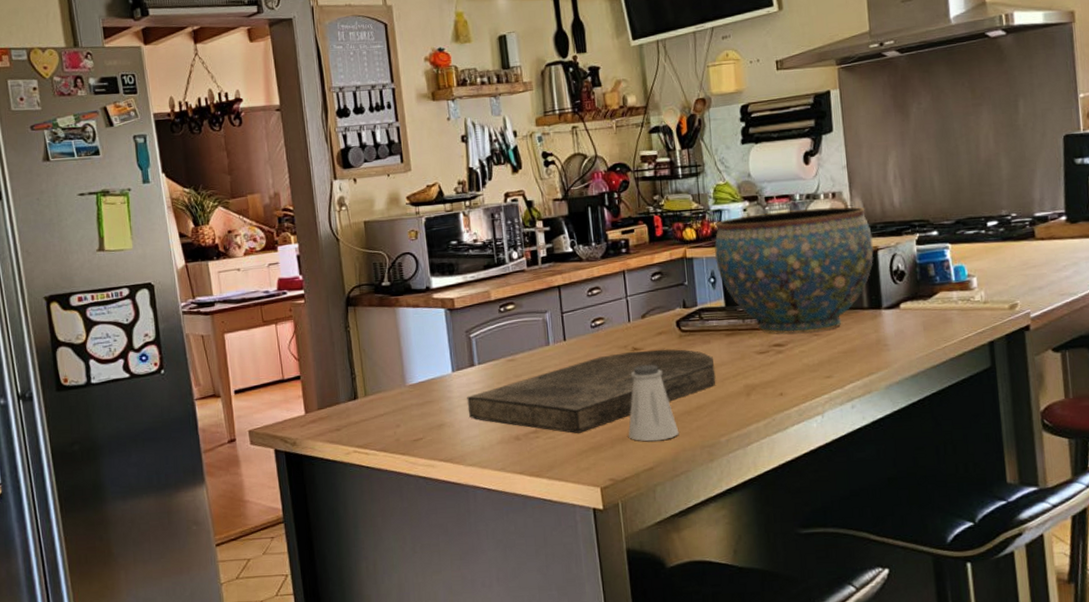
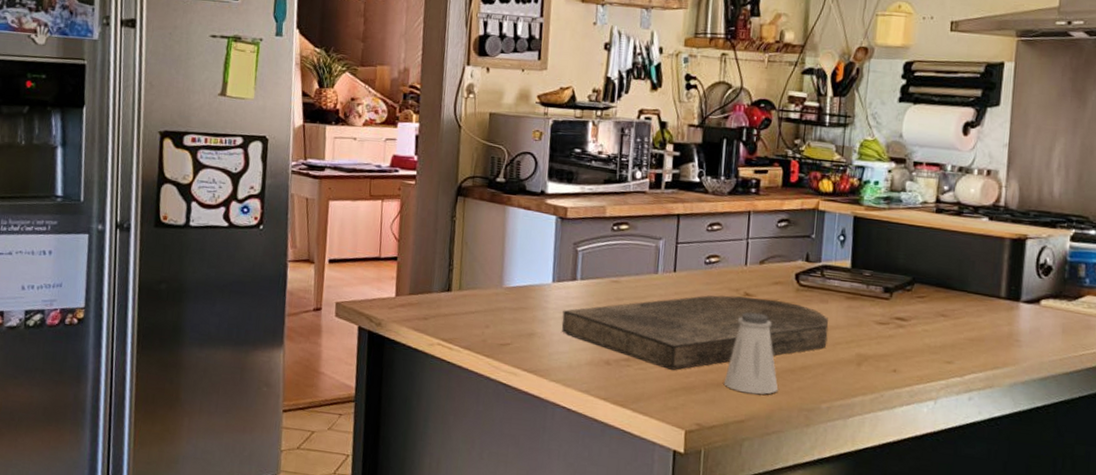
ceramic bowl: present [714,206,874,334] -> none [849,177,1024,313]

